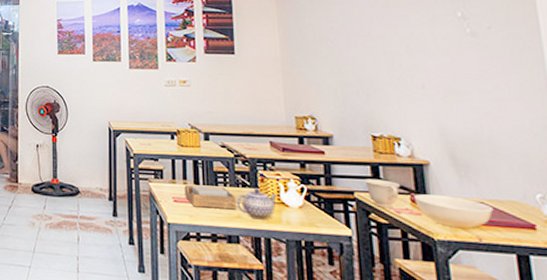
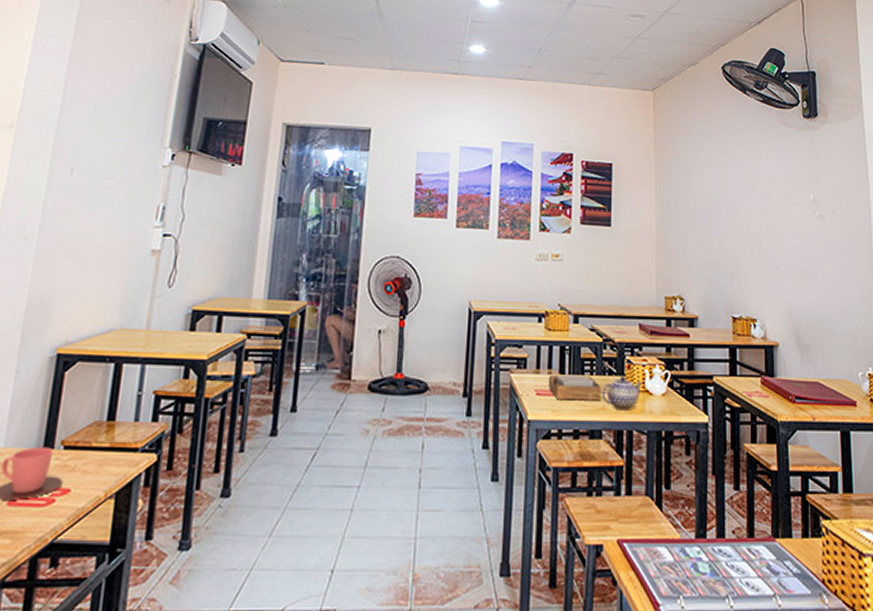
teacup: present [365,178,401,208] -> none [723,362,754,391]
bowl: present [413,194,494,229] -> none [763,376,826,409]

